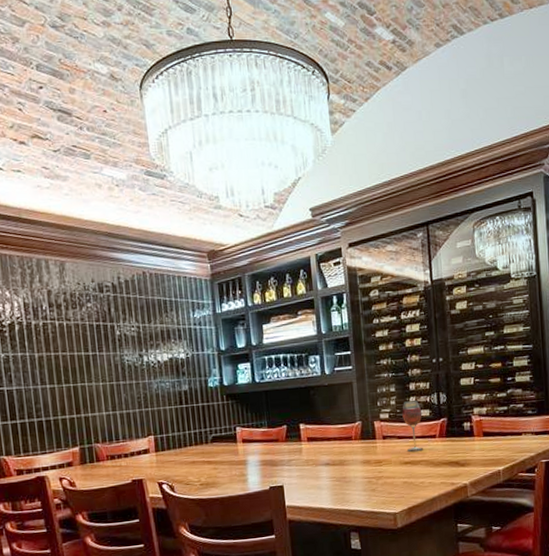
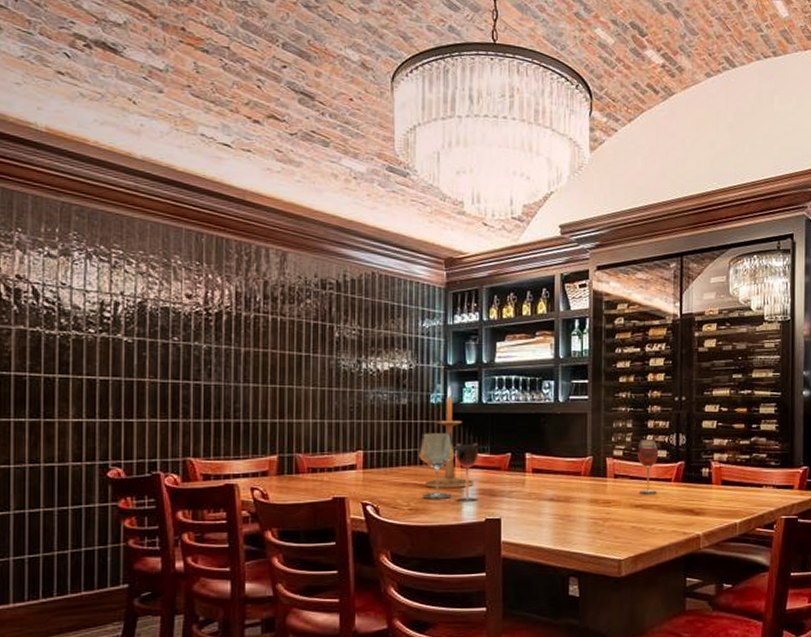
wine glass: none [203,412,237,474] -> present [419,433,455,499]
candlestick: none [212,369,256,464] -> present [425,385,474,488]
wineglass: none [235,419,261,473] -> present [455,443,479,501]

